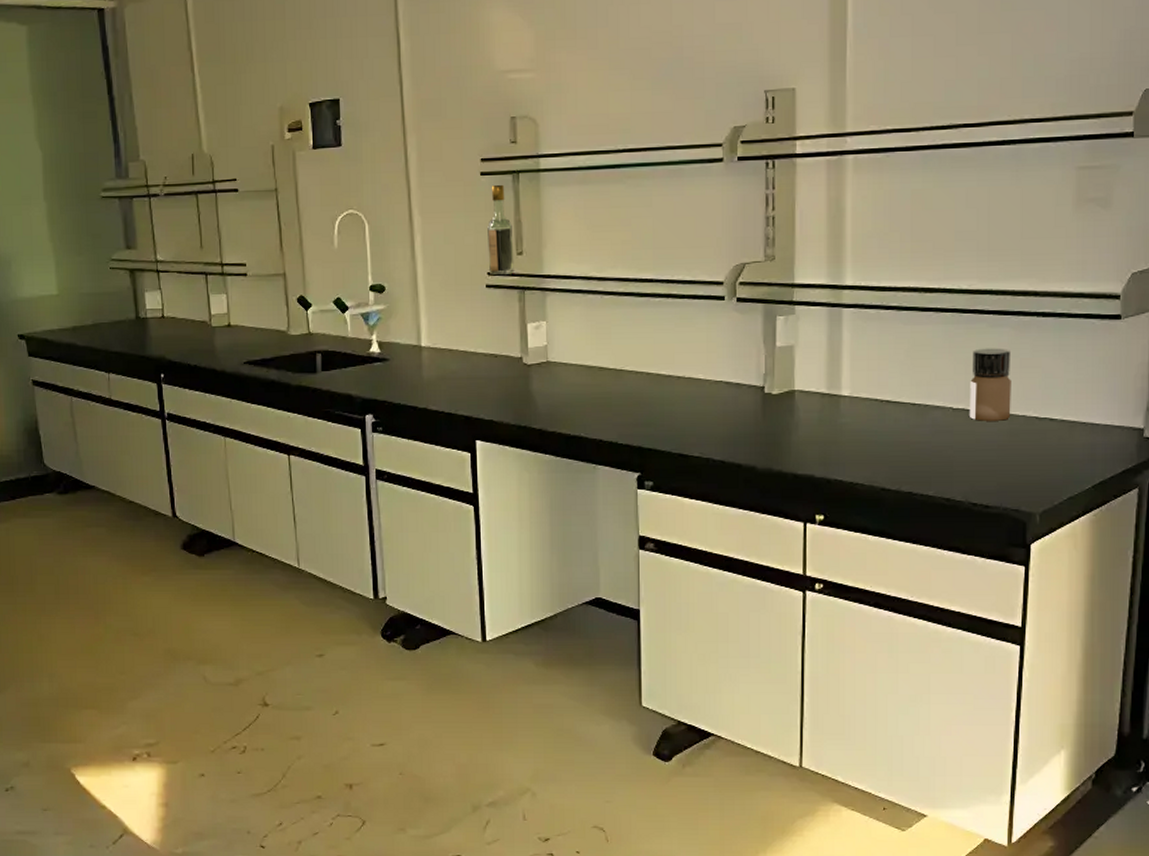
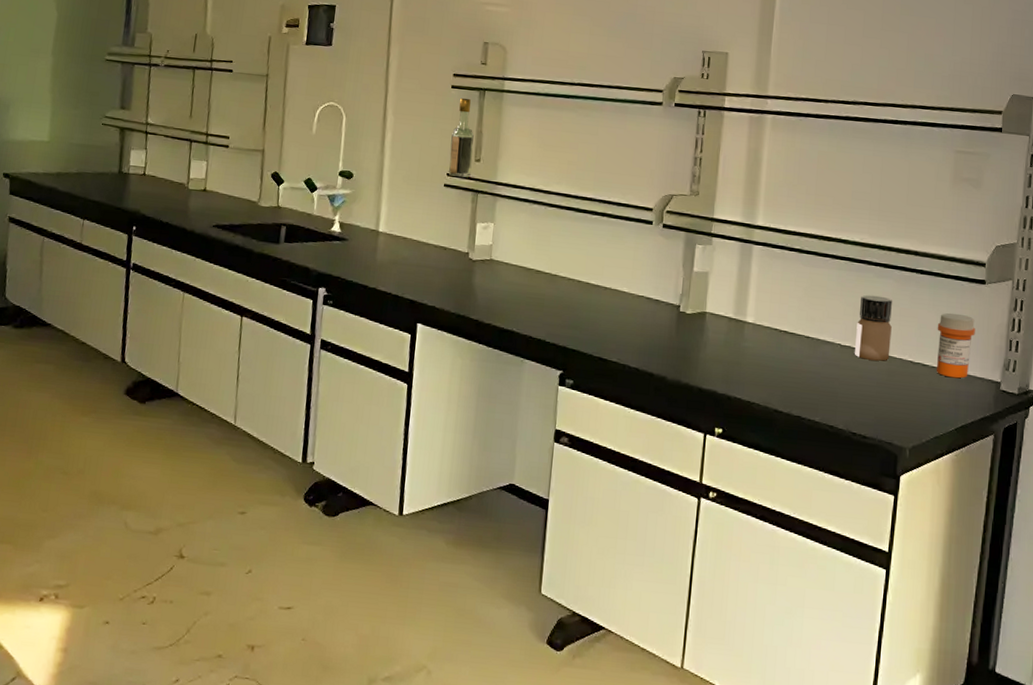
medicine bottle: none [1065,356,1111,430] -> present [936,312,975,379]

